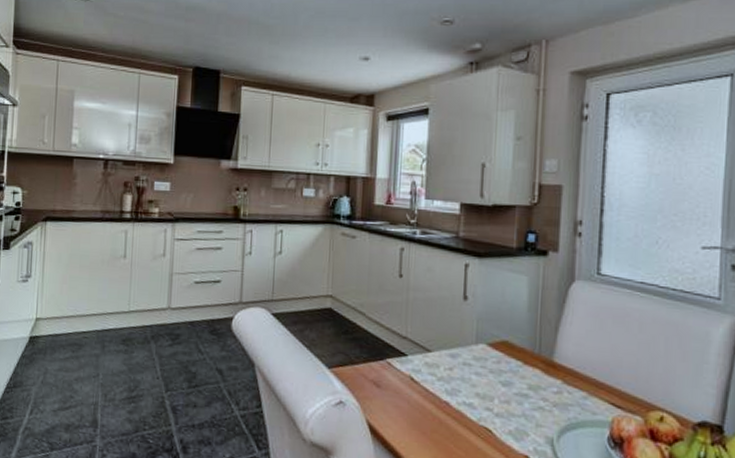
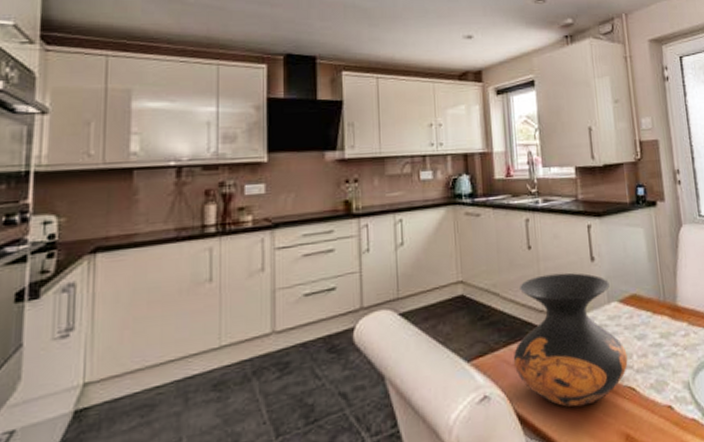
vase: none [371,304,489,434] -> present [513,272,628,407]

